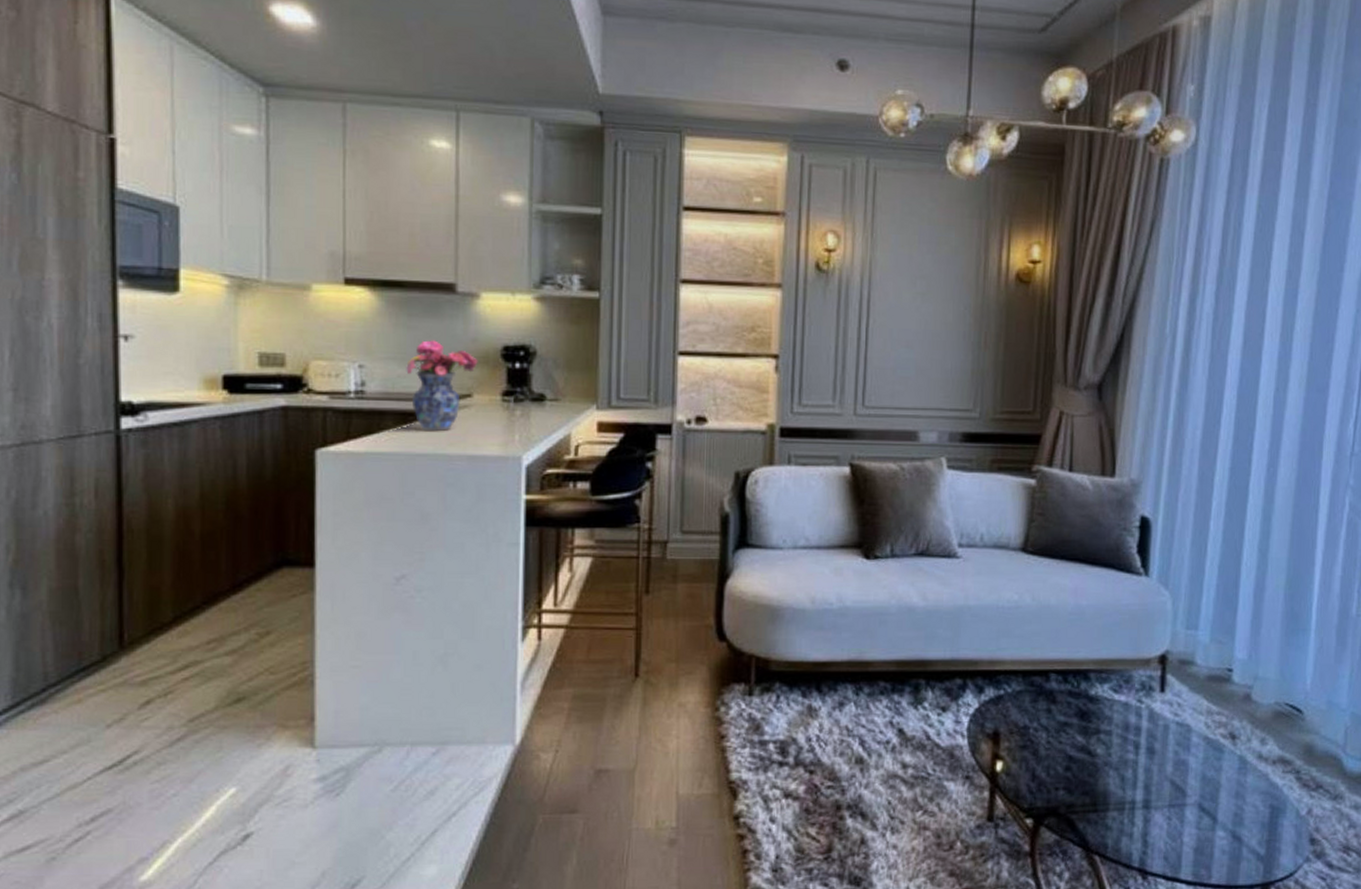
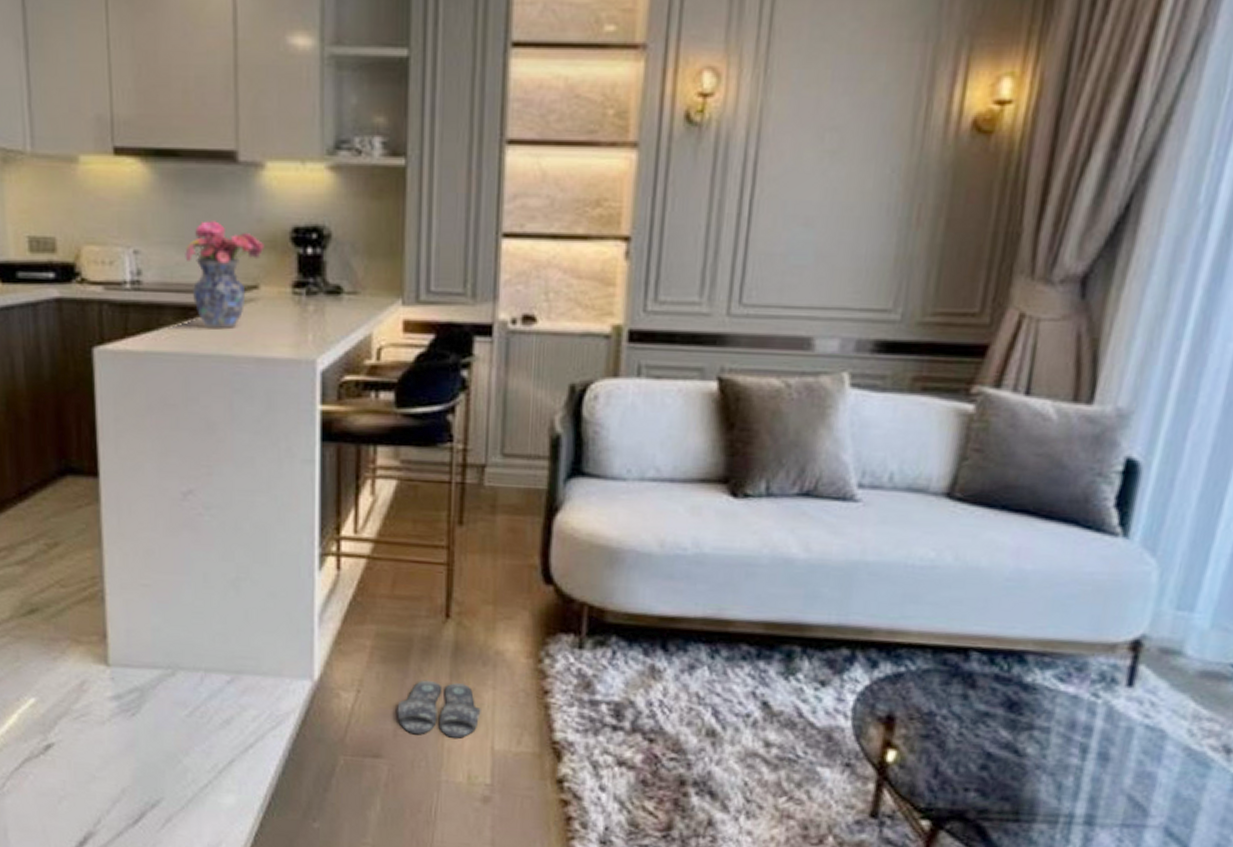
slippers: none [592,735,667,788] -> present [397,680,481,739]

